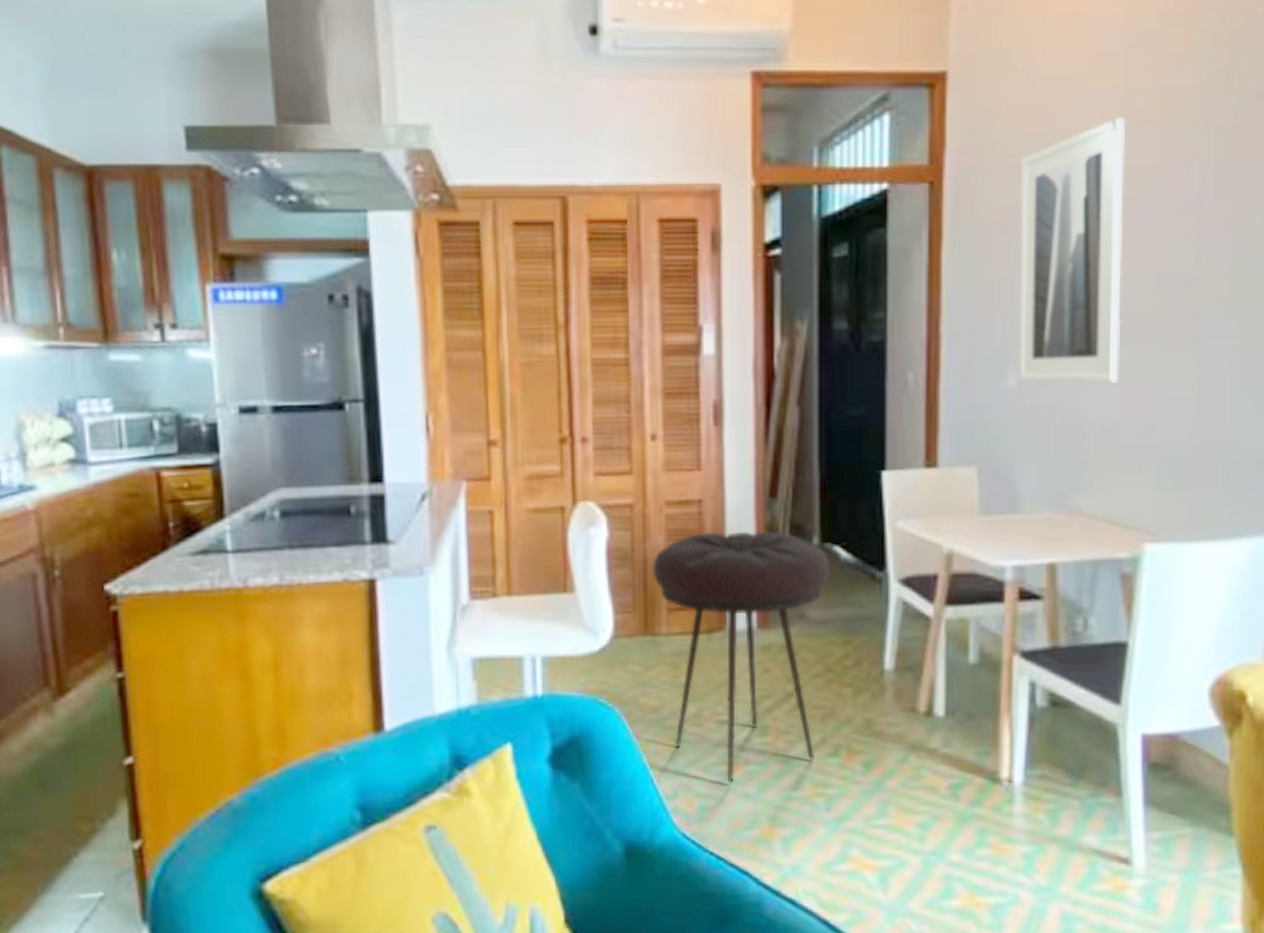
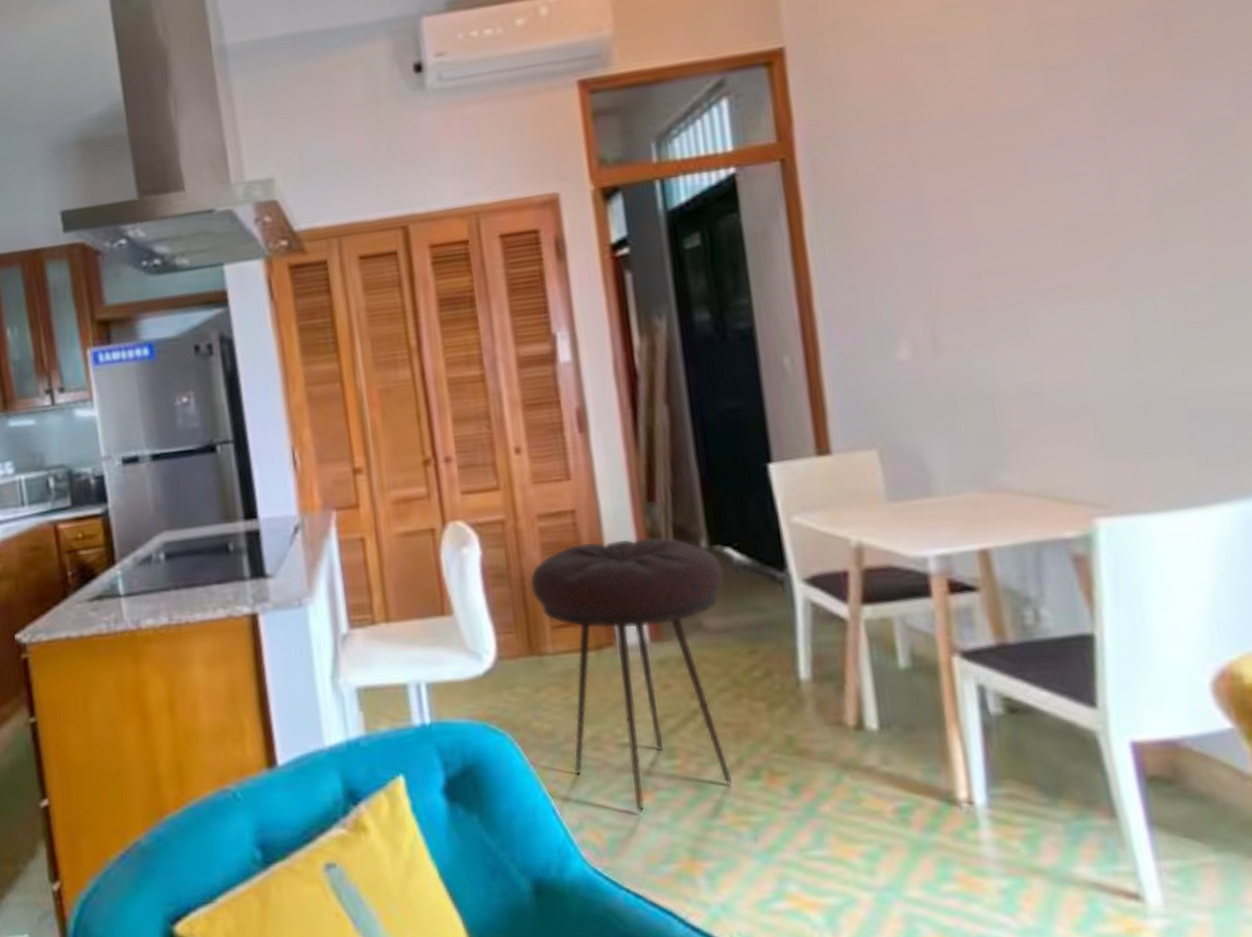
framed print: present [1017,118,1126,383] -> none [880,62,1032,354]

